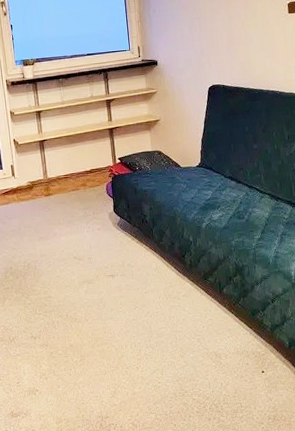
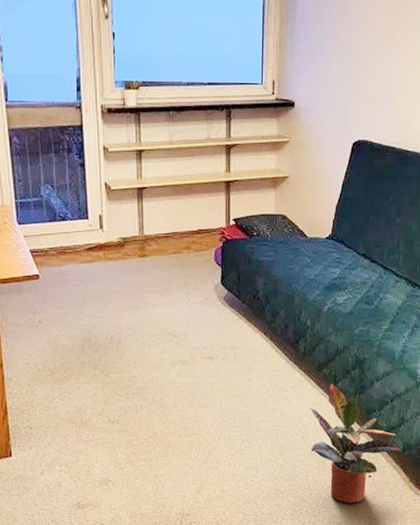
potted plant: none [202,290,288,398] -> present [310,384,401,503]

